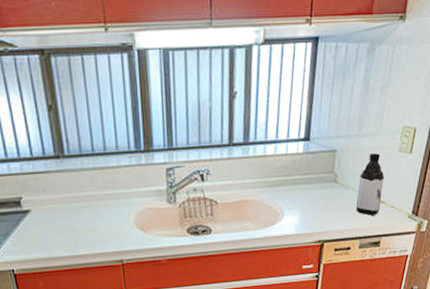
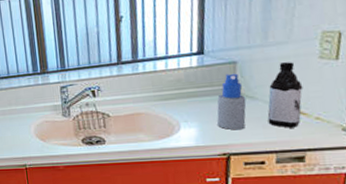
spray bottle: none [316,161,341,218] -> present [217,73,247,131]

